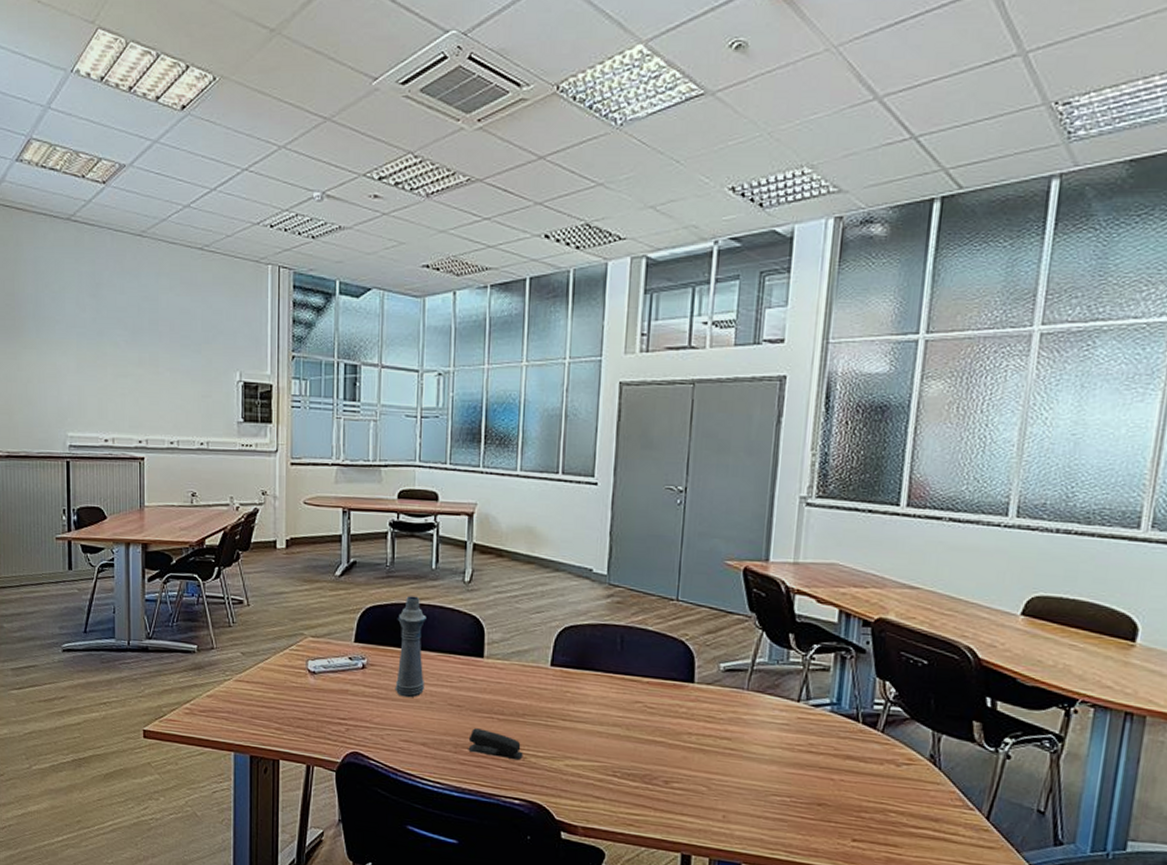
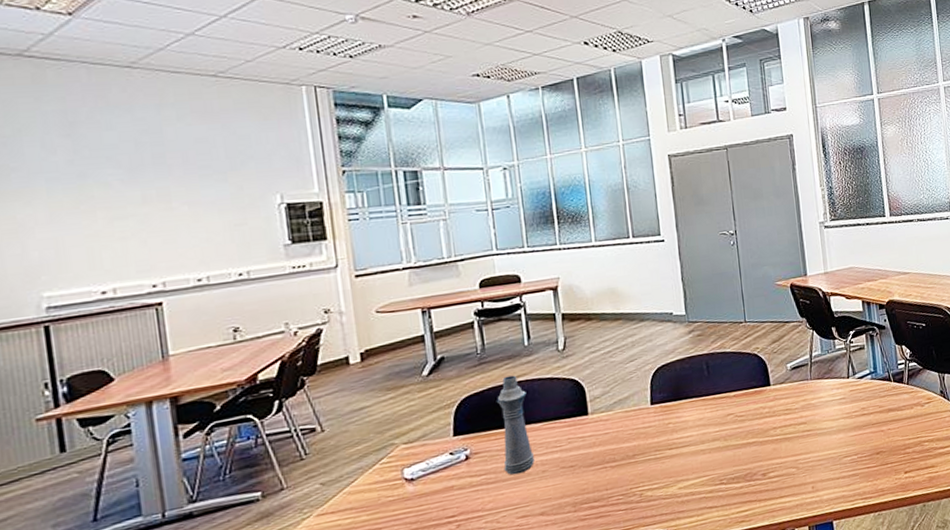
stapler: present [468,728,523,760] -> none [586,479,640,506]

